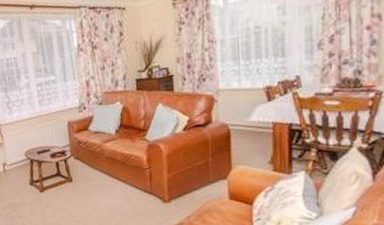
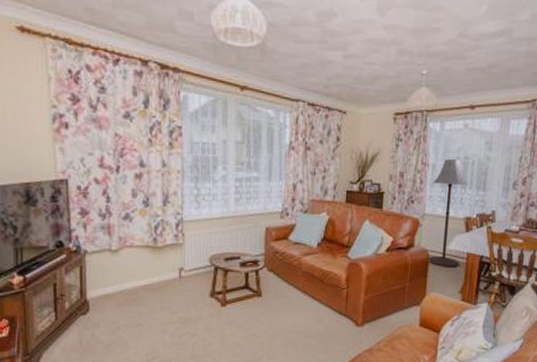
floor lamp: none [223,30,265,140] -> present [429,159,469,268]

